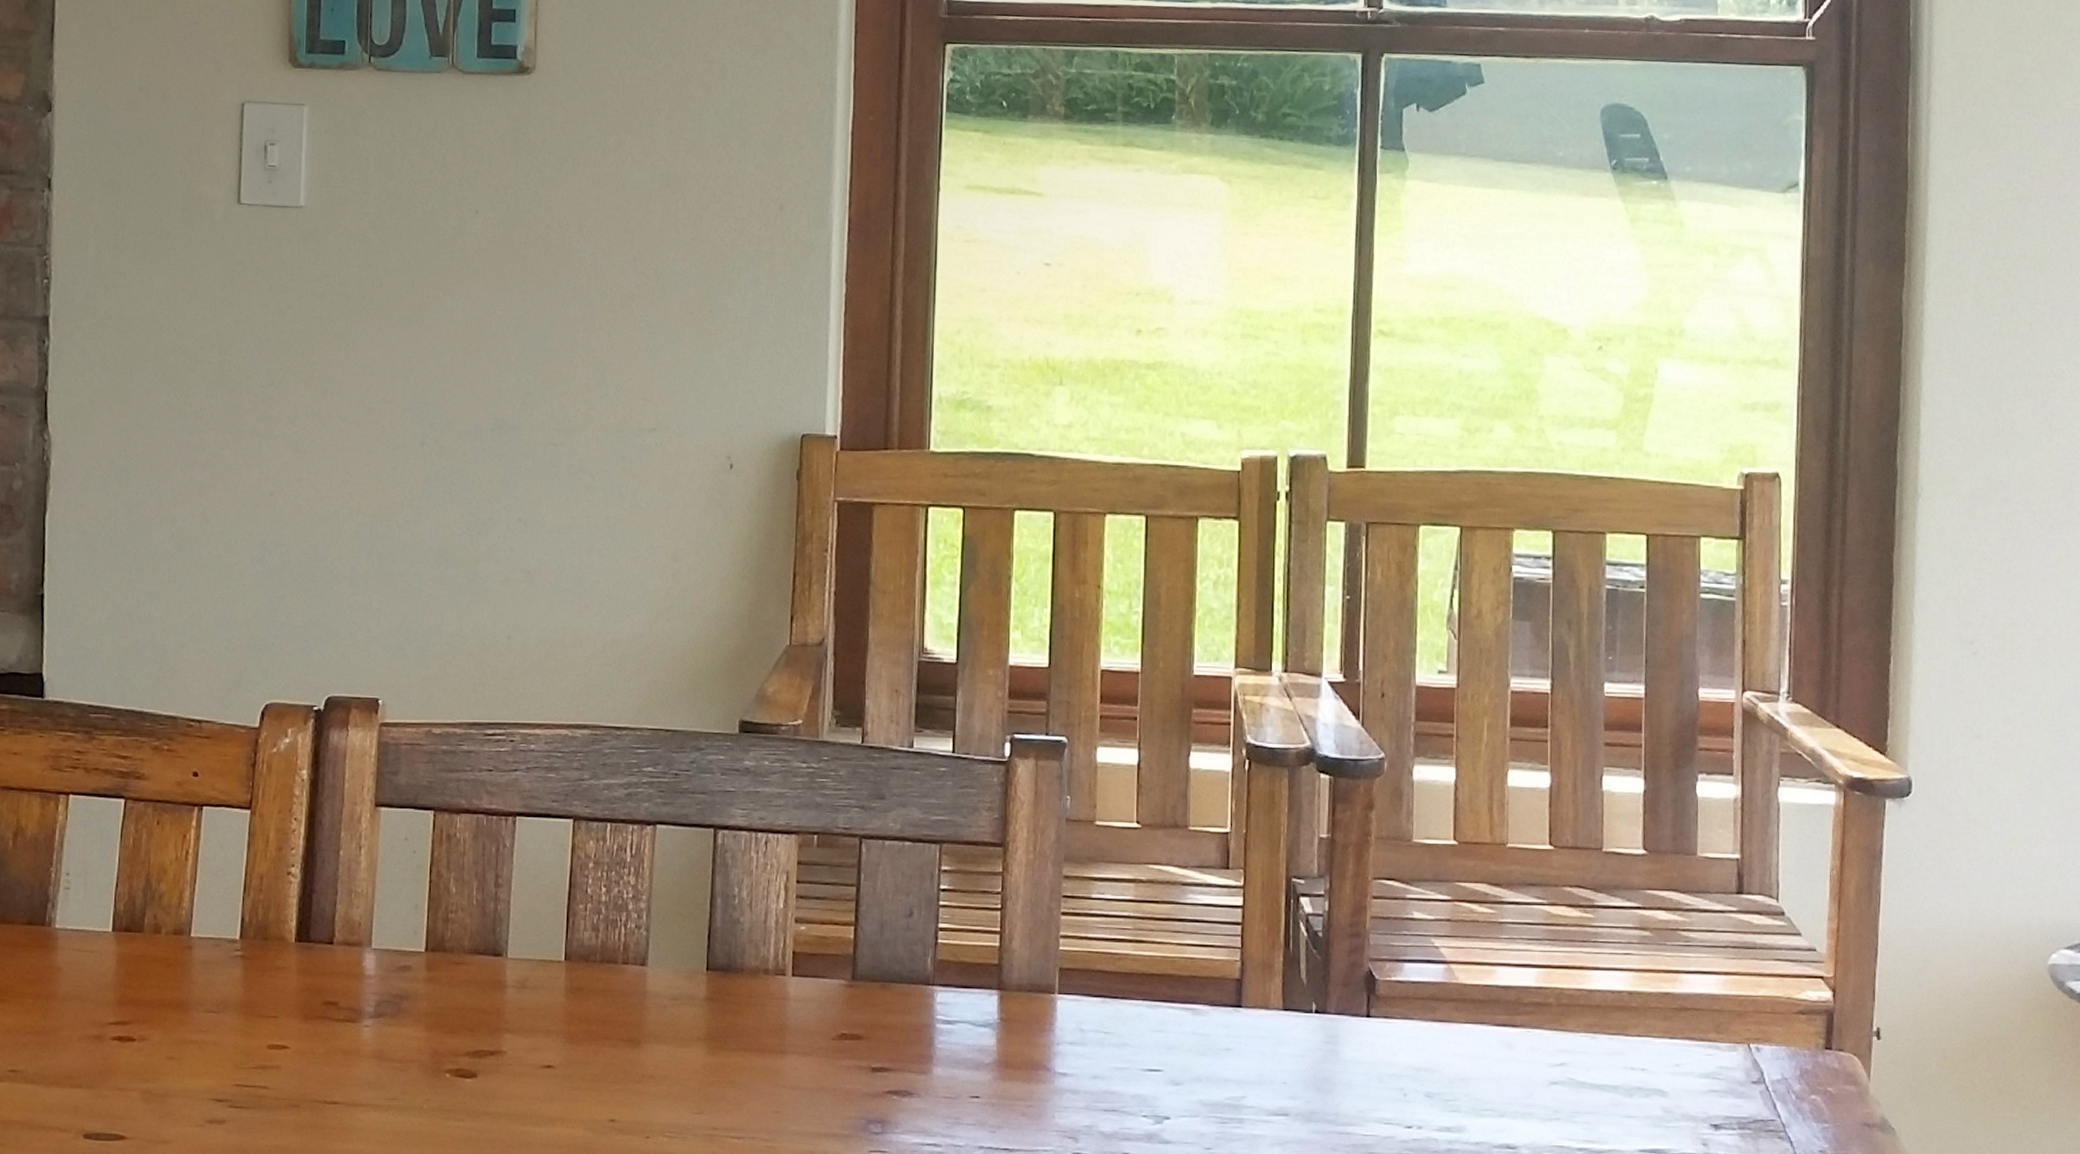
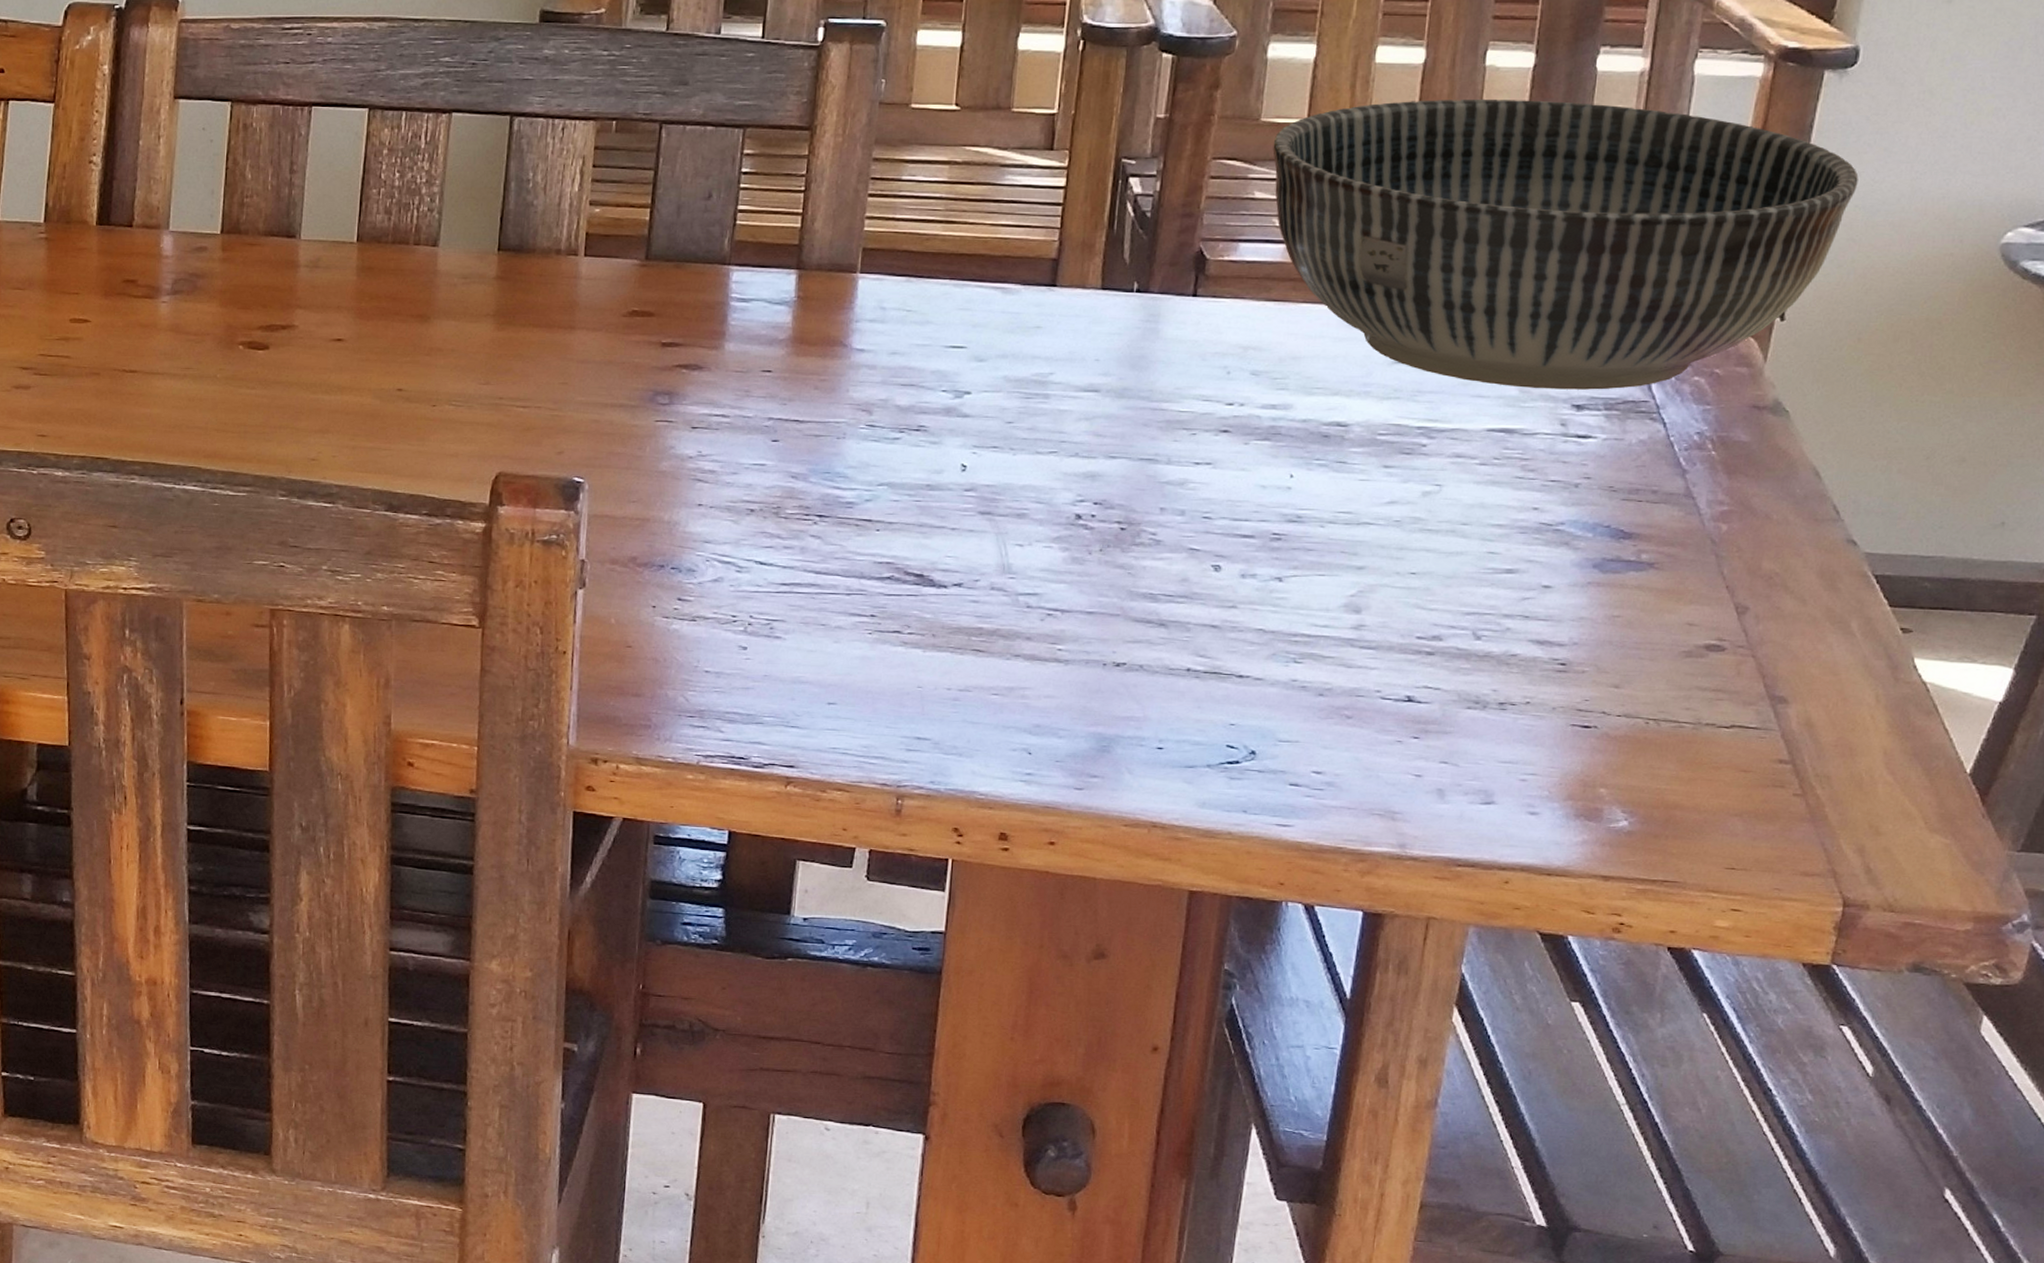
bowl: none [1426,822,1926,1109] -> present [1273,99,1859,390]

